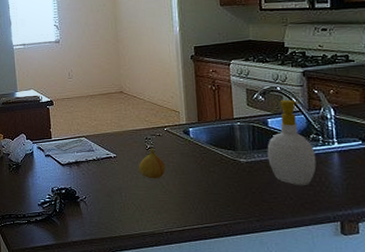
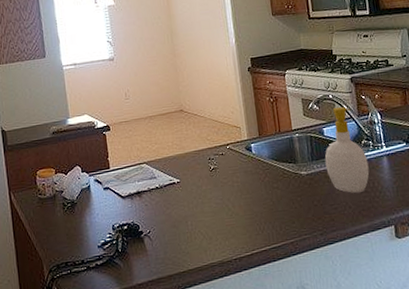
fruit: present [138,149,166,179] -> none [203,169,231,203]

